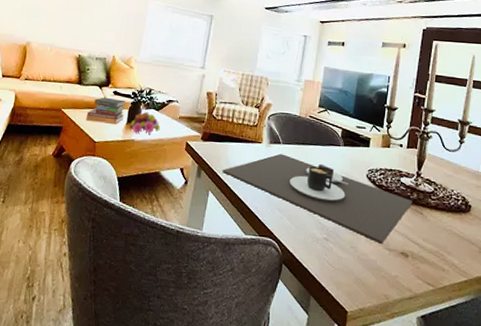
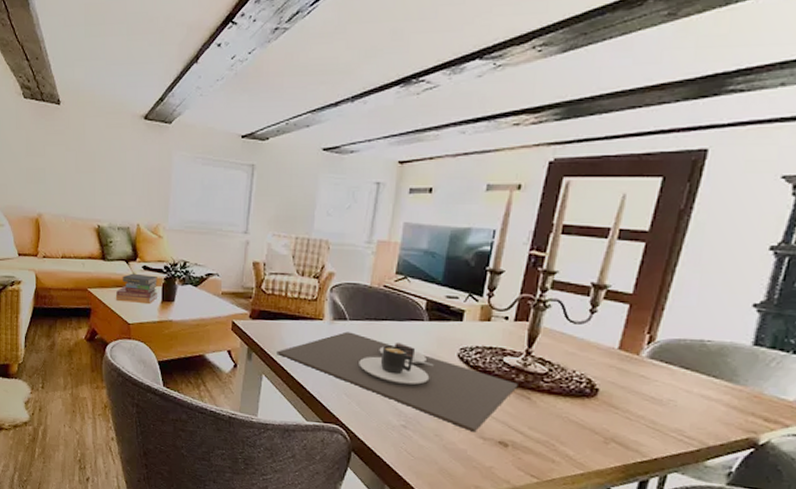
flower bouquet: present [129,112,161,134] -> none [165,289,201,313]

